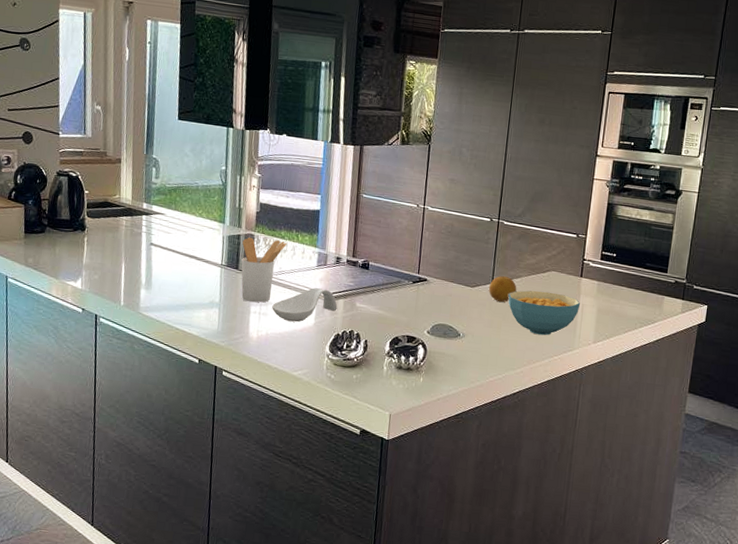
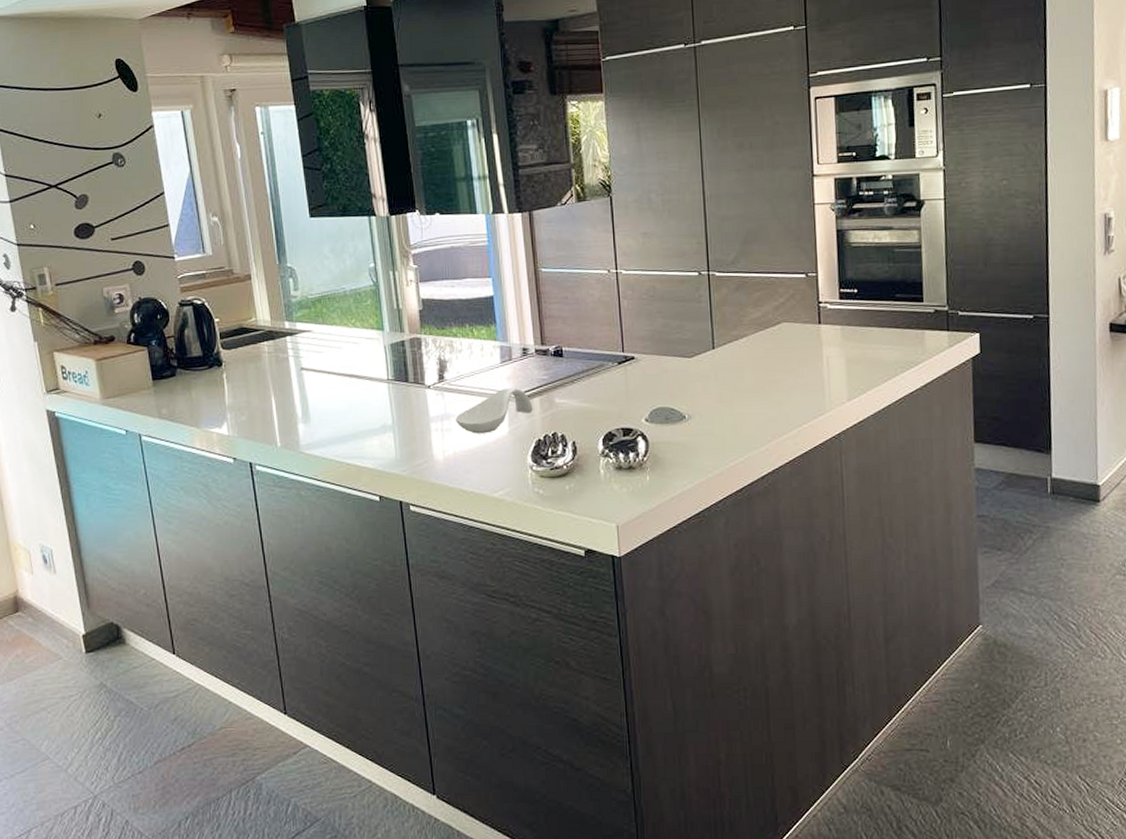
utensil holder: present [241,237,287,303] -> none [409,339,461,419]
fruit: present [489,276,517,302] -> none [711,338,745,369]
cereal bowl: present [508,290,581,336] -> none [735,348,825,402]

